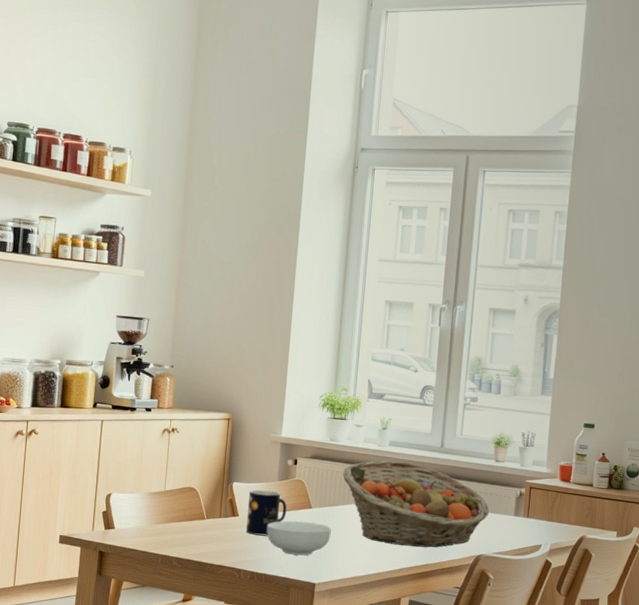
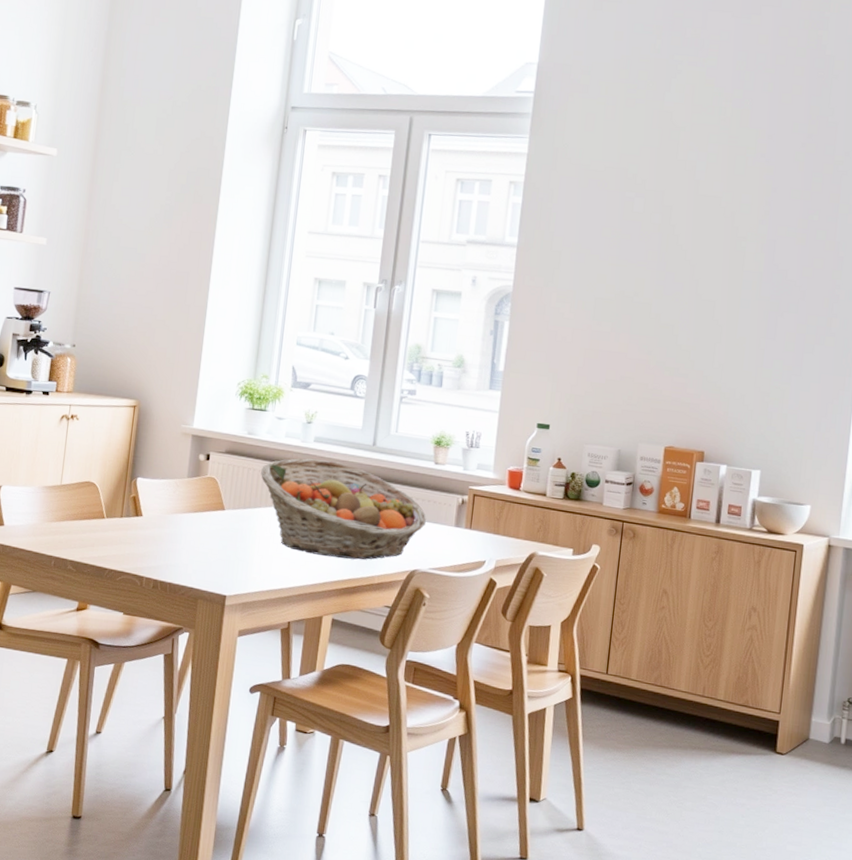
mug: present [246,489,287,536] -> none [150,486,197,540]
cereal bowl: present [267,521,331,556] -> none [173,523,246,564]

